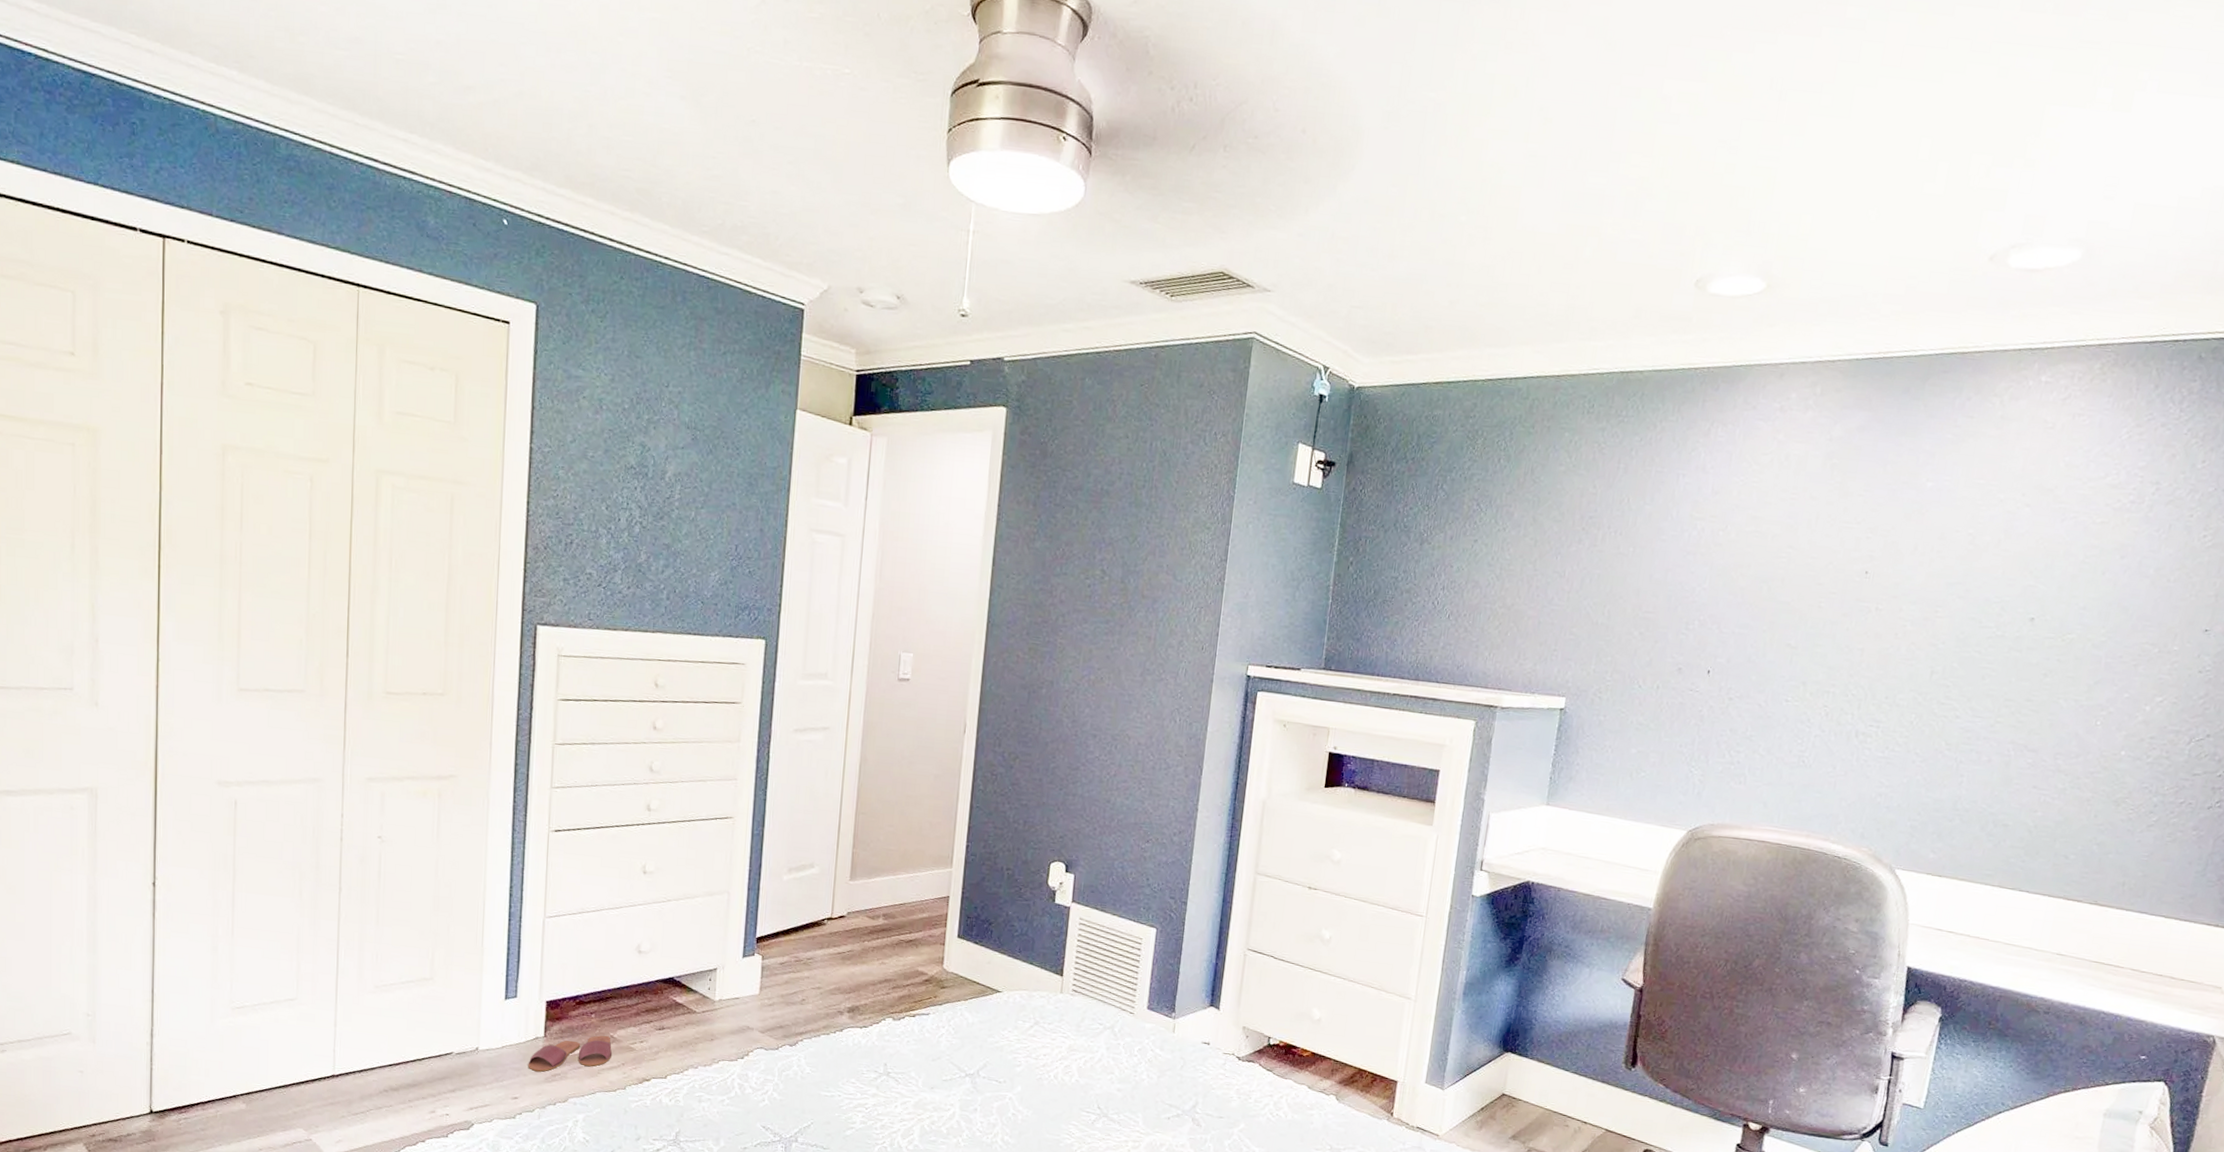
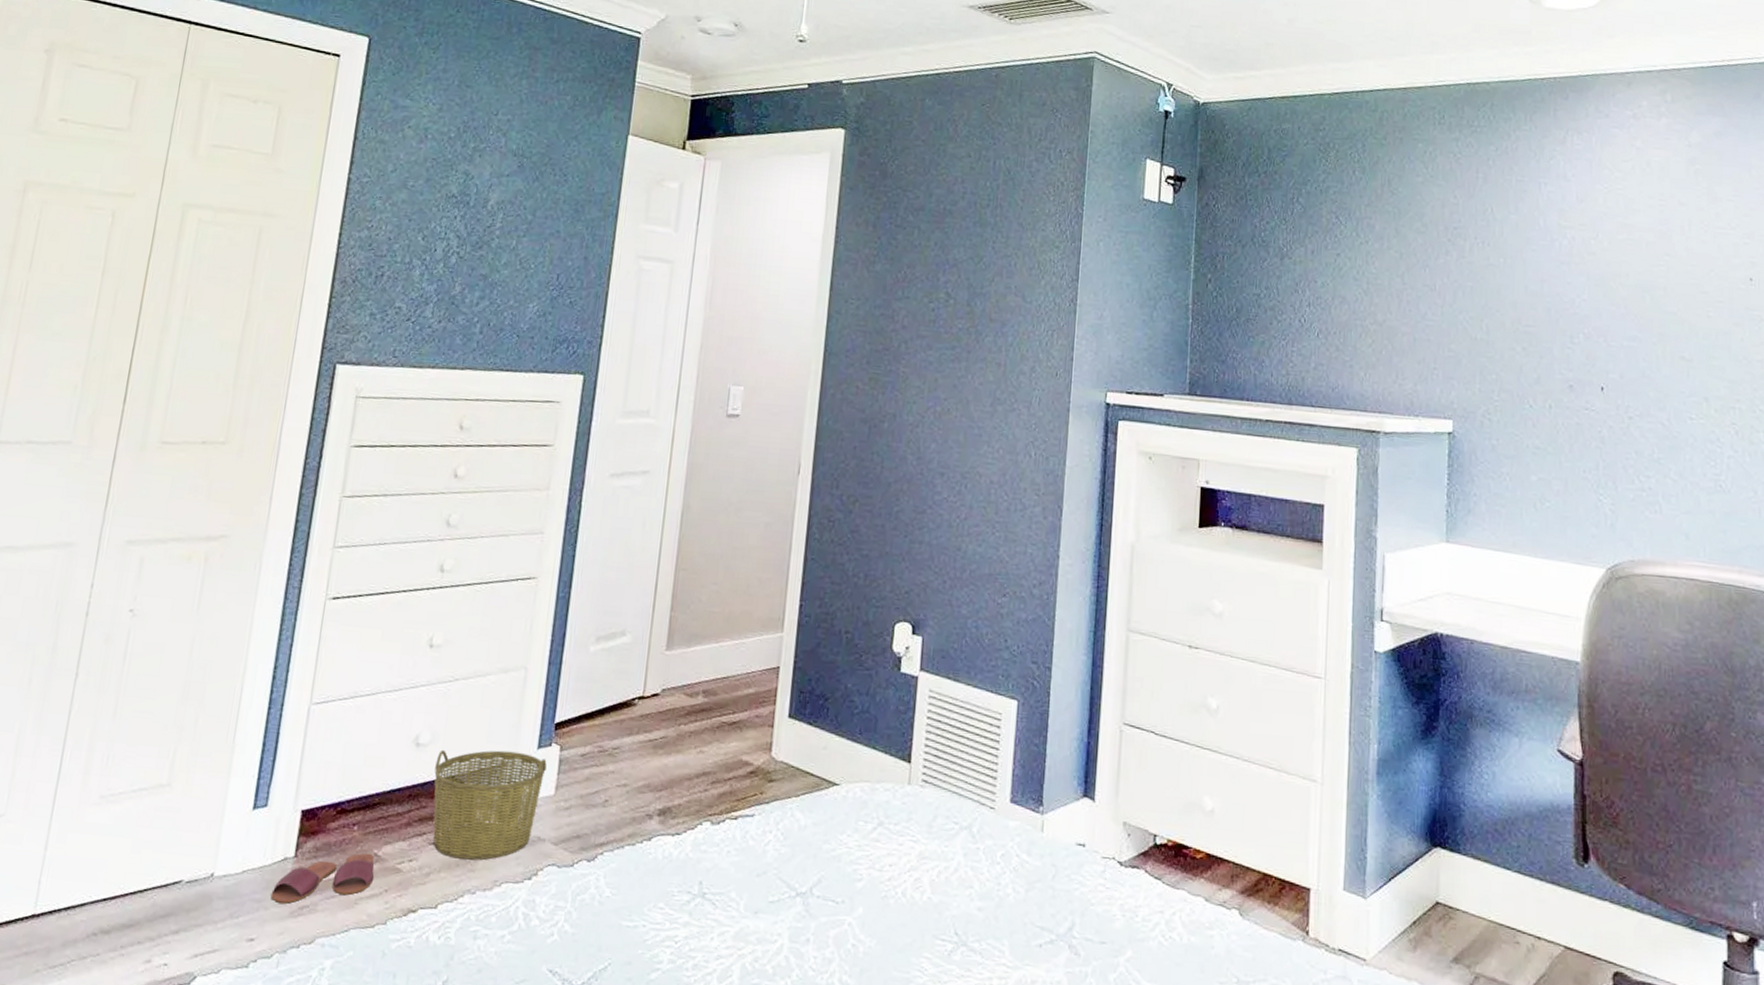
basket: none [656,956,751,1043] -> present [433,749,547,860]

